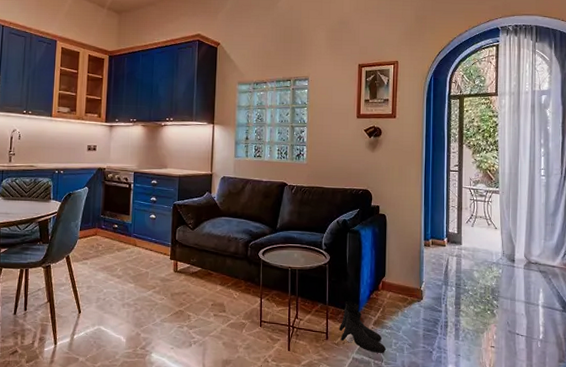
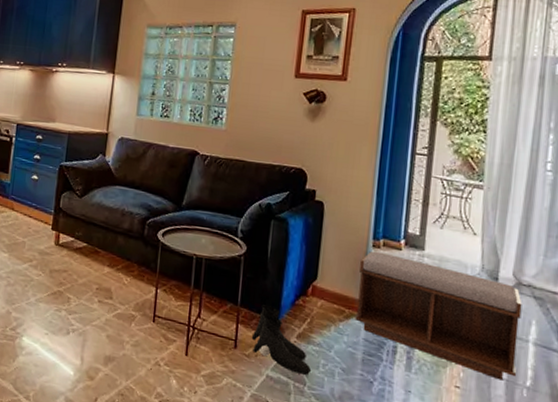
bench: none [415,249,532,337] -> present [355,251,522,381]

